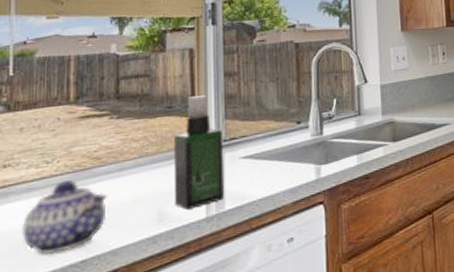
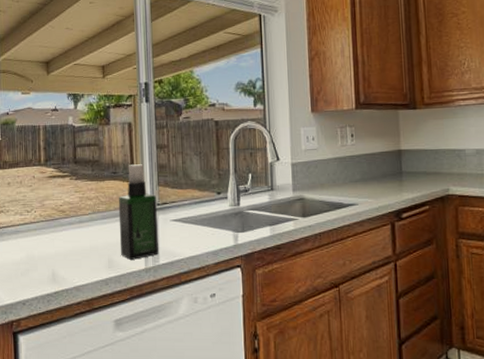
teapot: present [23,180,107,255] -> none [14,227,71,284]

